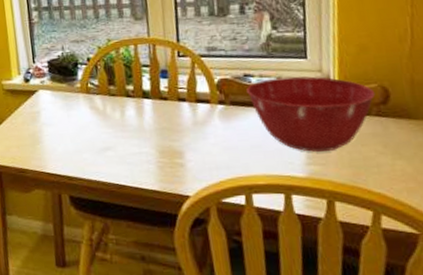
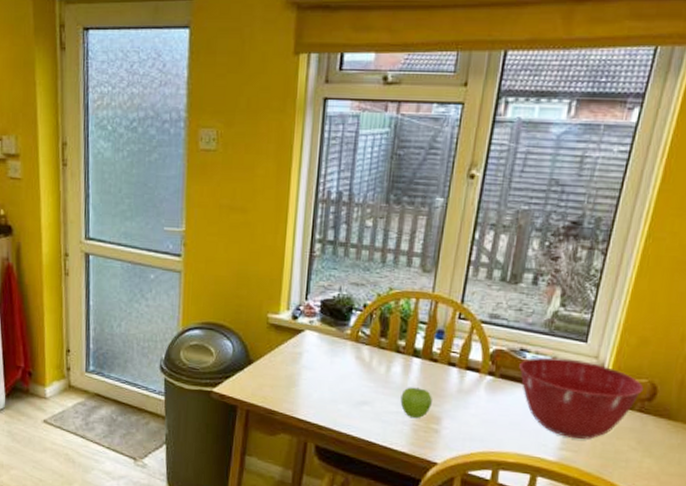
fruit: none [140,126,172,155] -> present [400,387,432,418]

